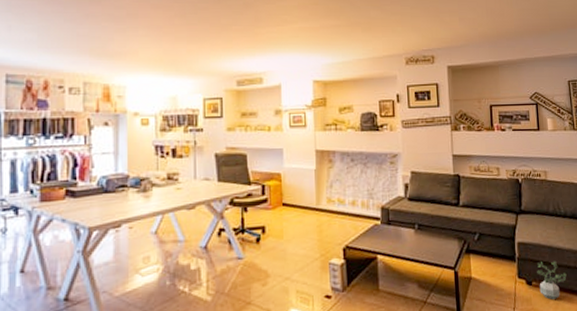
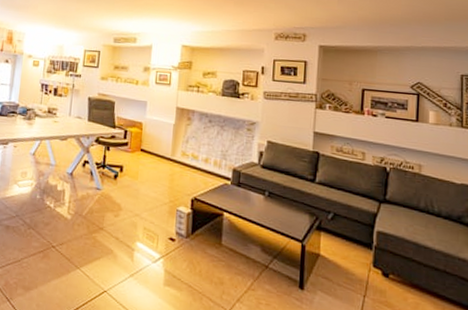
potted plant: present [537,261,567,301] -> none [396,256,433,299]

